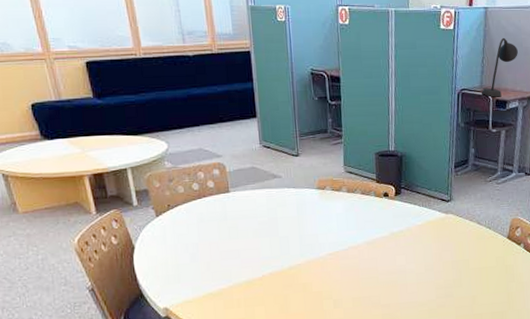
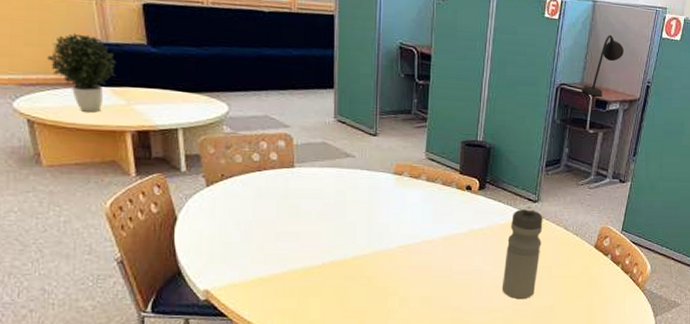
potted plant: none [12,95,70,162] -> present [47,33,117,112]
water bottle: none [424,205,458,292] -> present [501,206,543,298]

